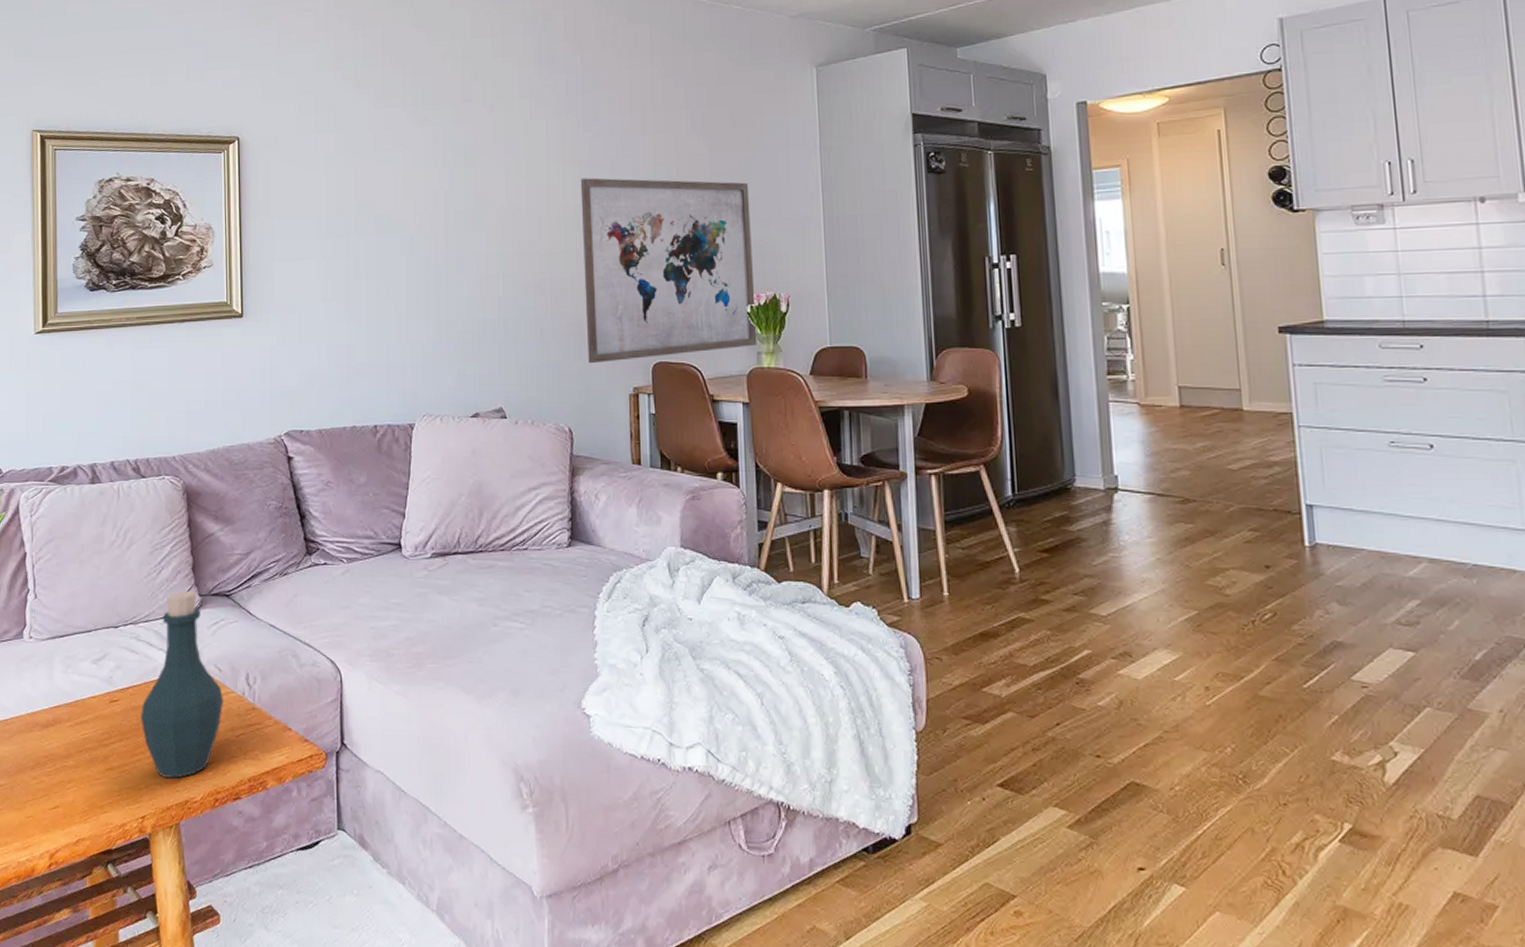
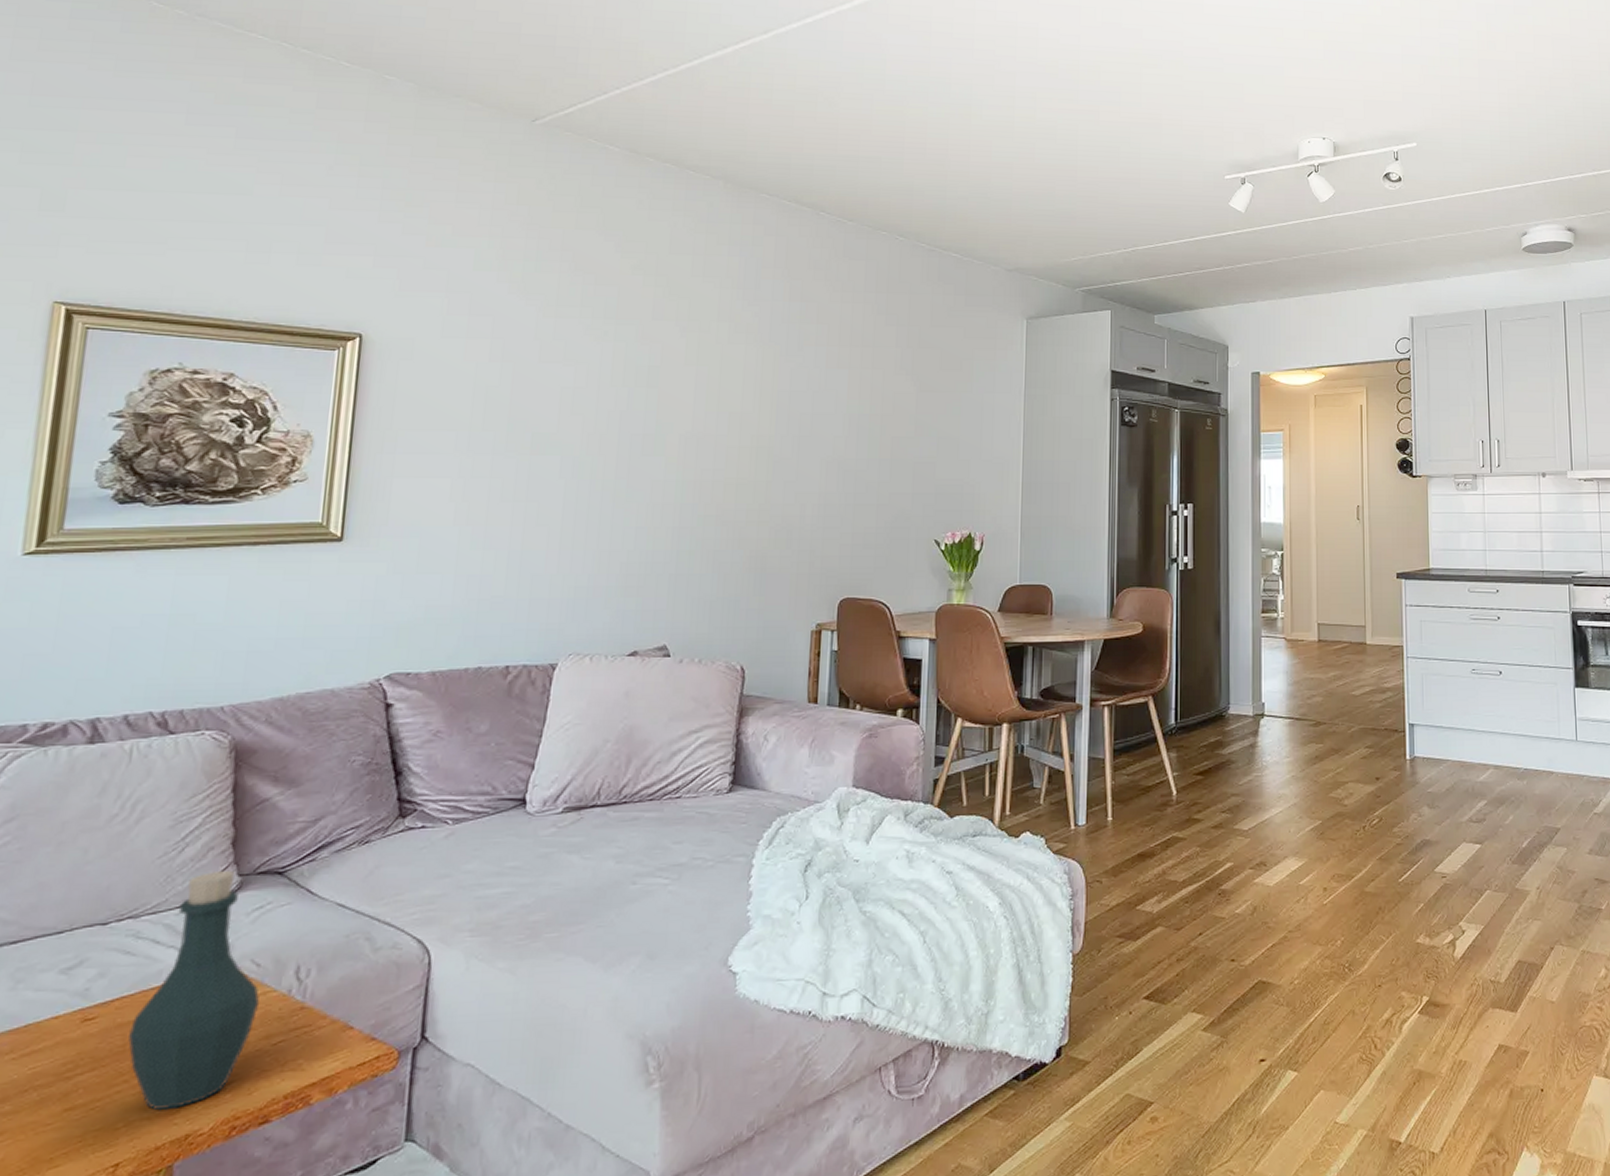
wall art: present [580,178,757,364] -> none [769,408,953,599]

